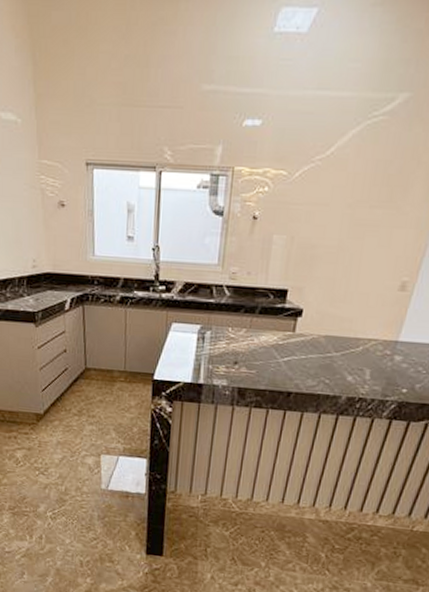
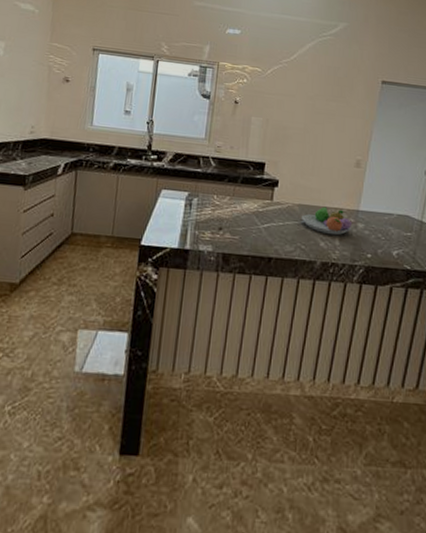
fruit bowl: none [326,337,389,369] -> present [301,206,353,235]

